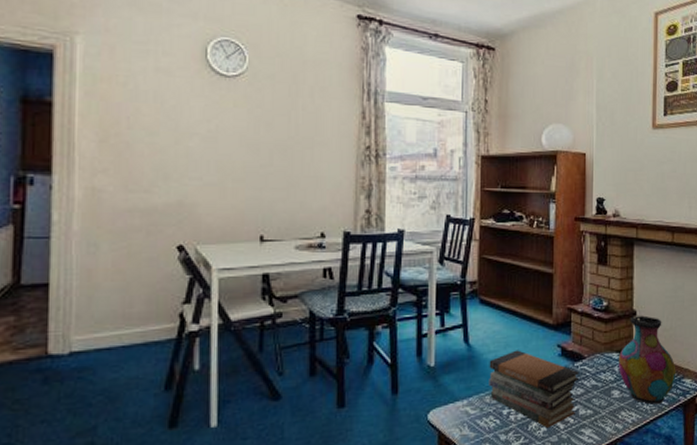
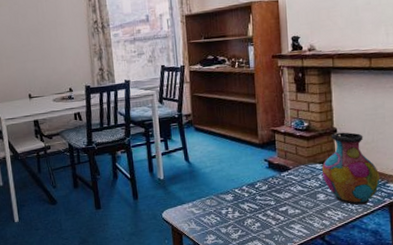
book stack: present [489,350,580,429] -> none [207,165,287,224]

